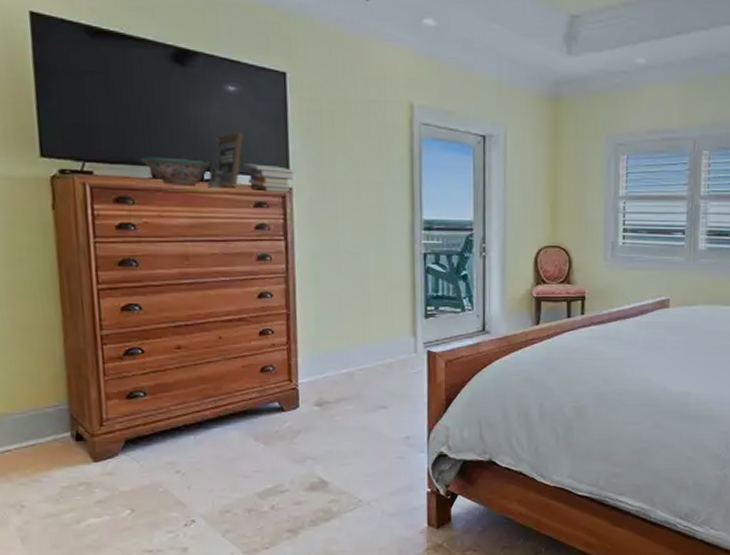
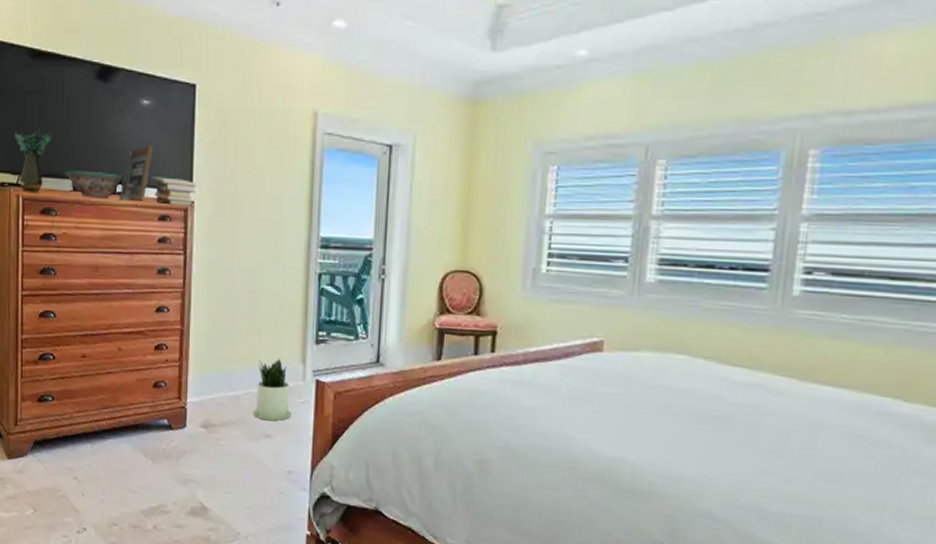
vase: none [74,113,123,181] -> present [15,129,53,194]
planter: none [368,334,407,393] -> present [253,358,292,421]

